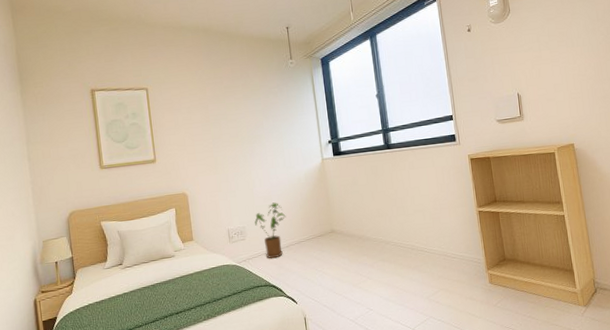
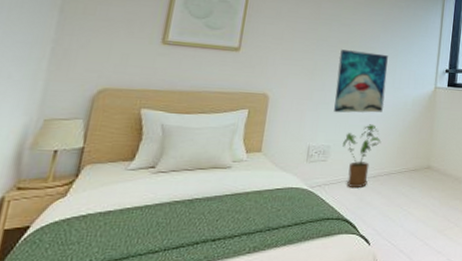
wall art: none [233,139,281,198] -> present [334,49,388,113]

